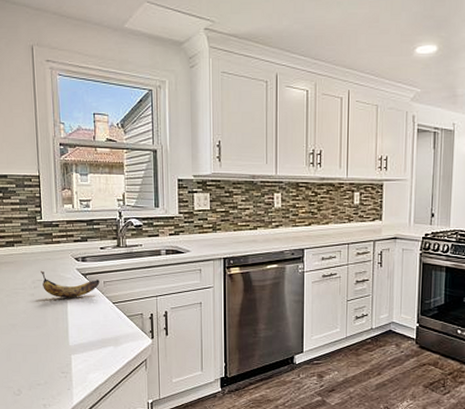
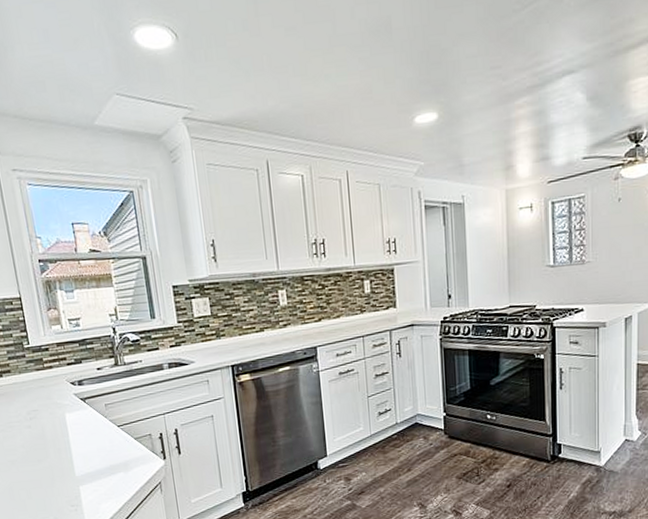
banana: present [41,270,100,298] -> none [35,399,101,427]

